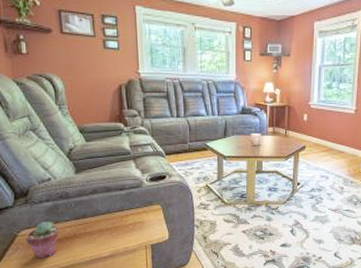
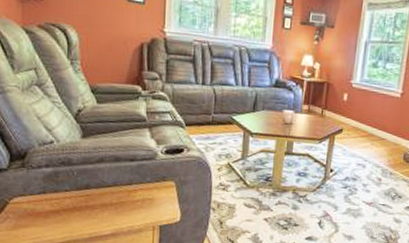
potted succulent: present [25,222,60,258] -> none [17,189,57,231]

